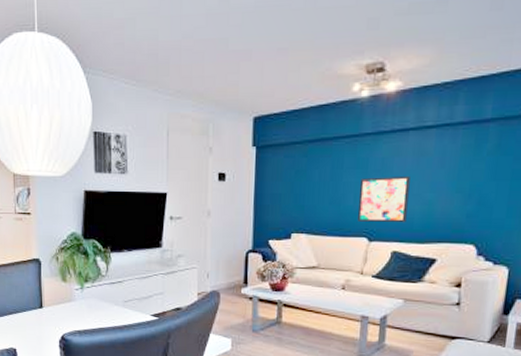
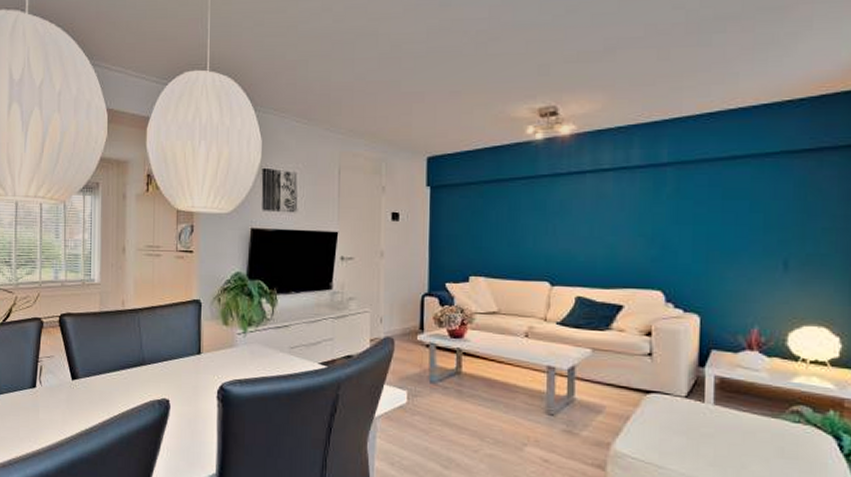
wall art: present [358,177,410,222] -> none [539,219,590,266]

